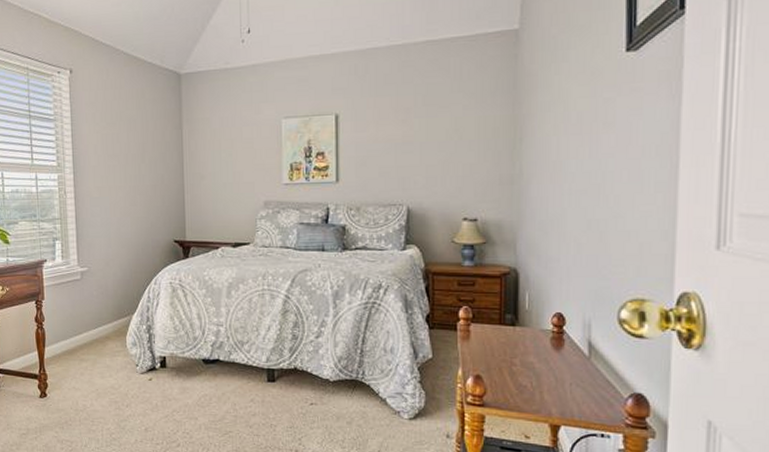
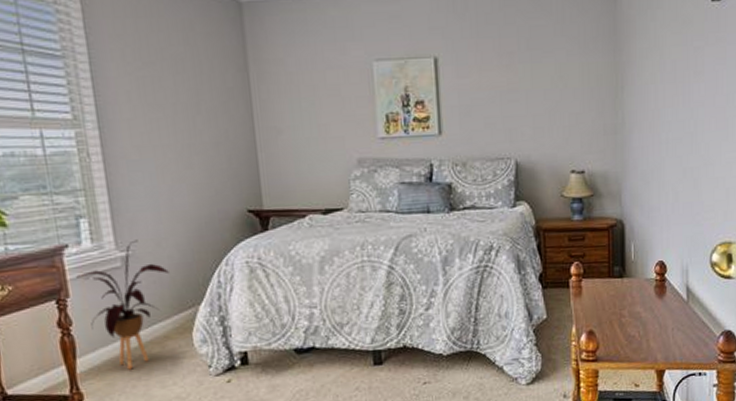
house plant: none [50,259,113,360] -> present [76,239,169,370]

